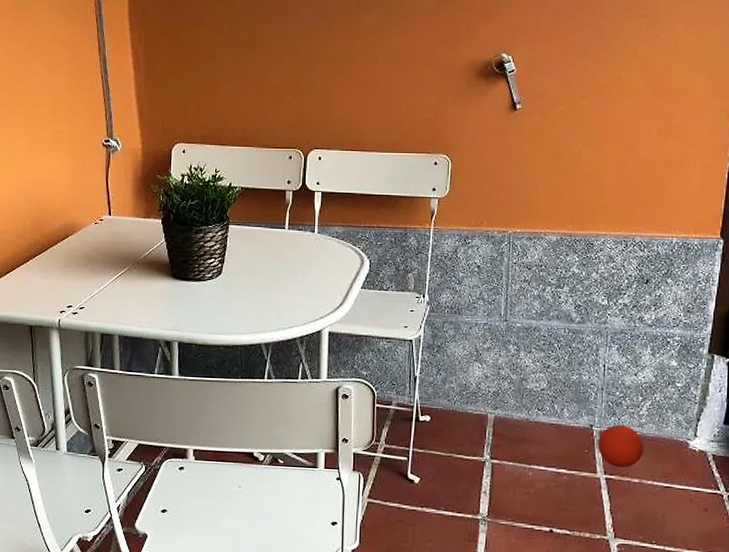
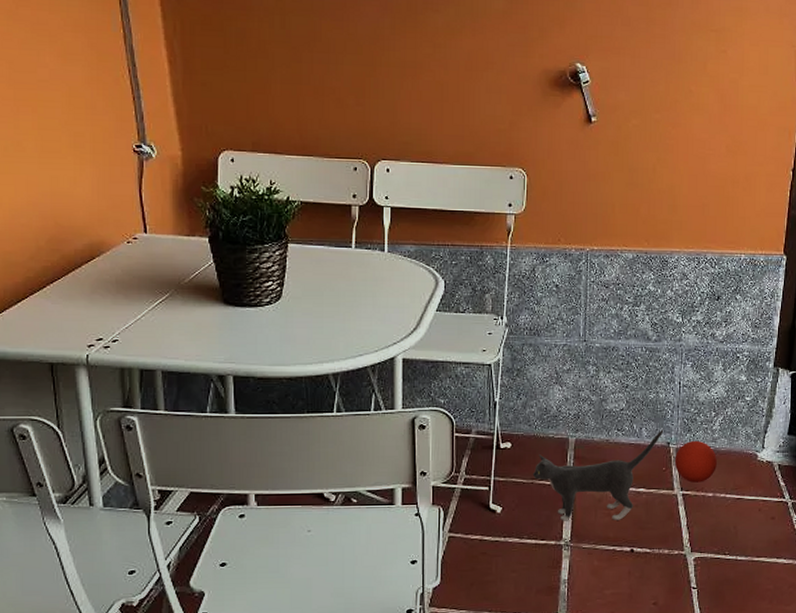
cat: none [451,412,587,499] -> present [533,430,664,521]

